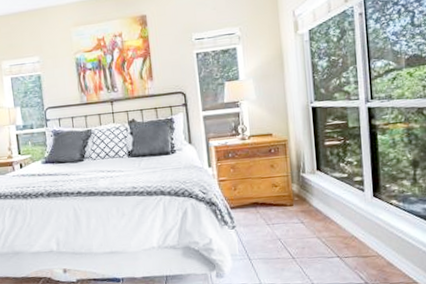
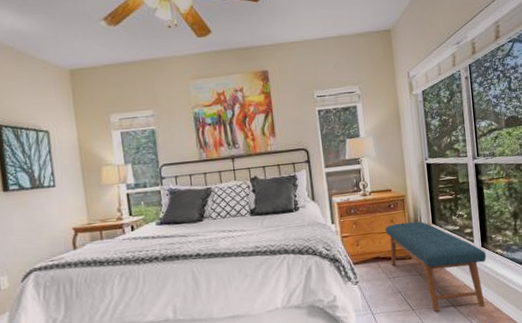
bench: none [264,167,379,262] -> present [385,221,487,312]

